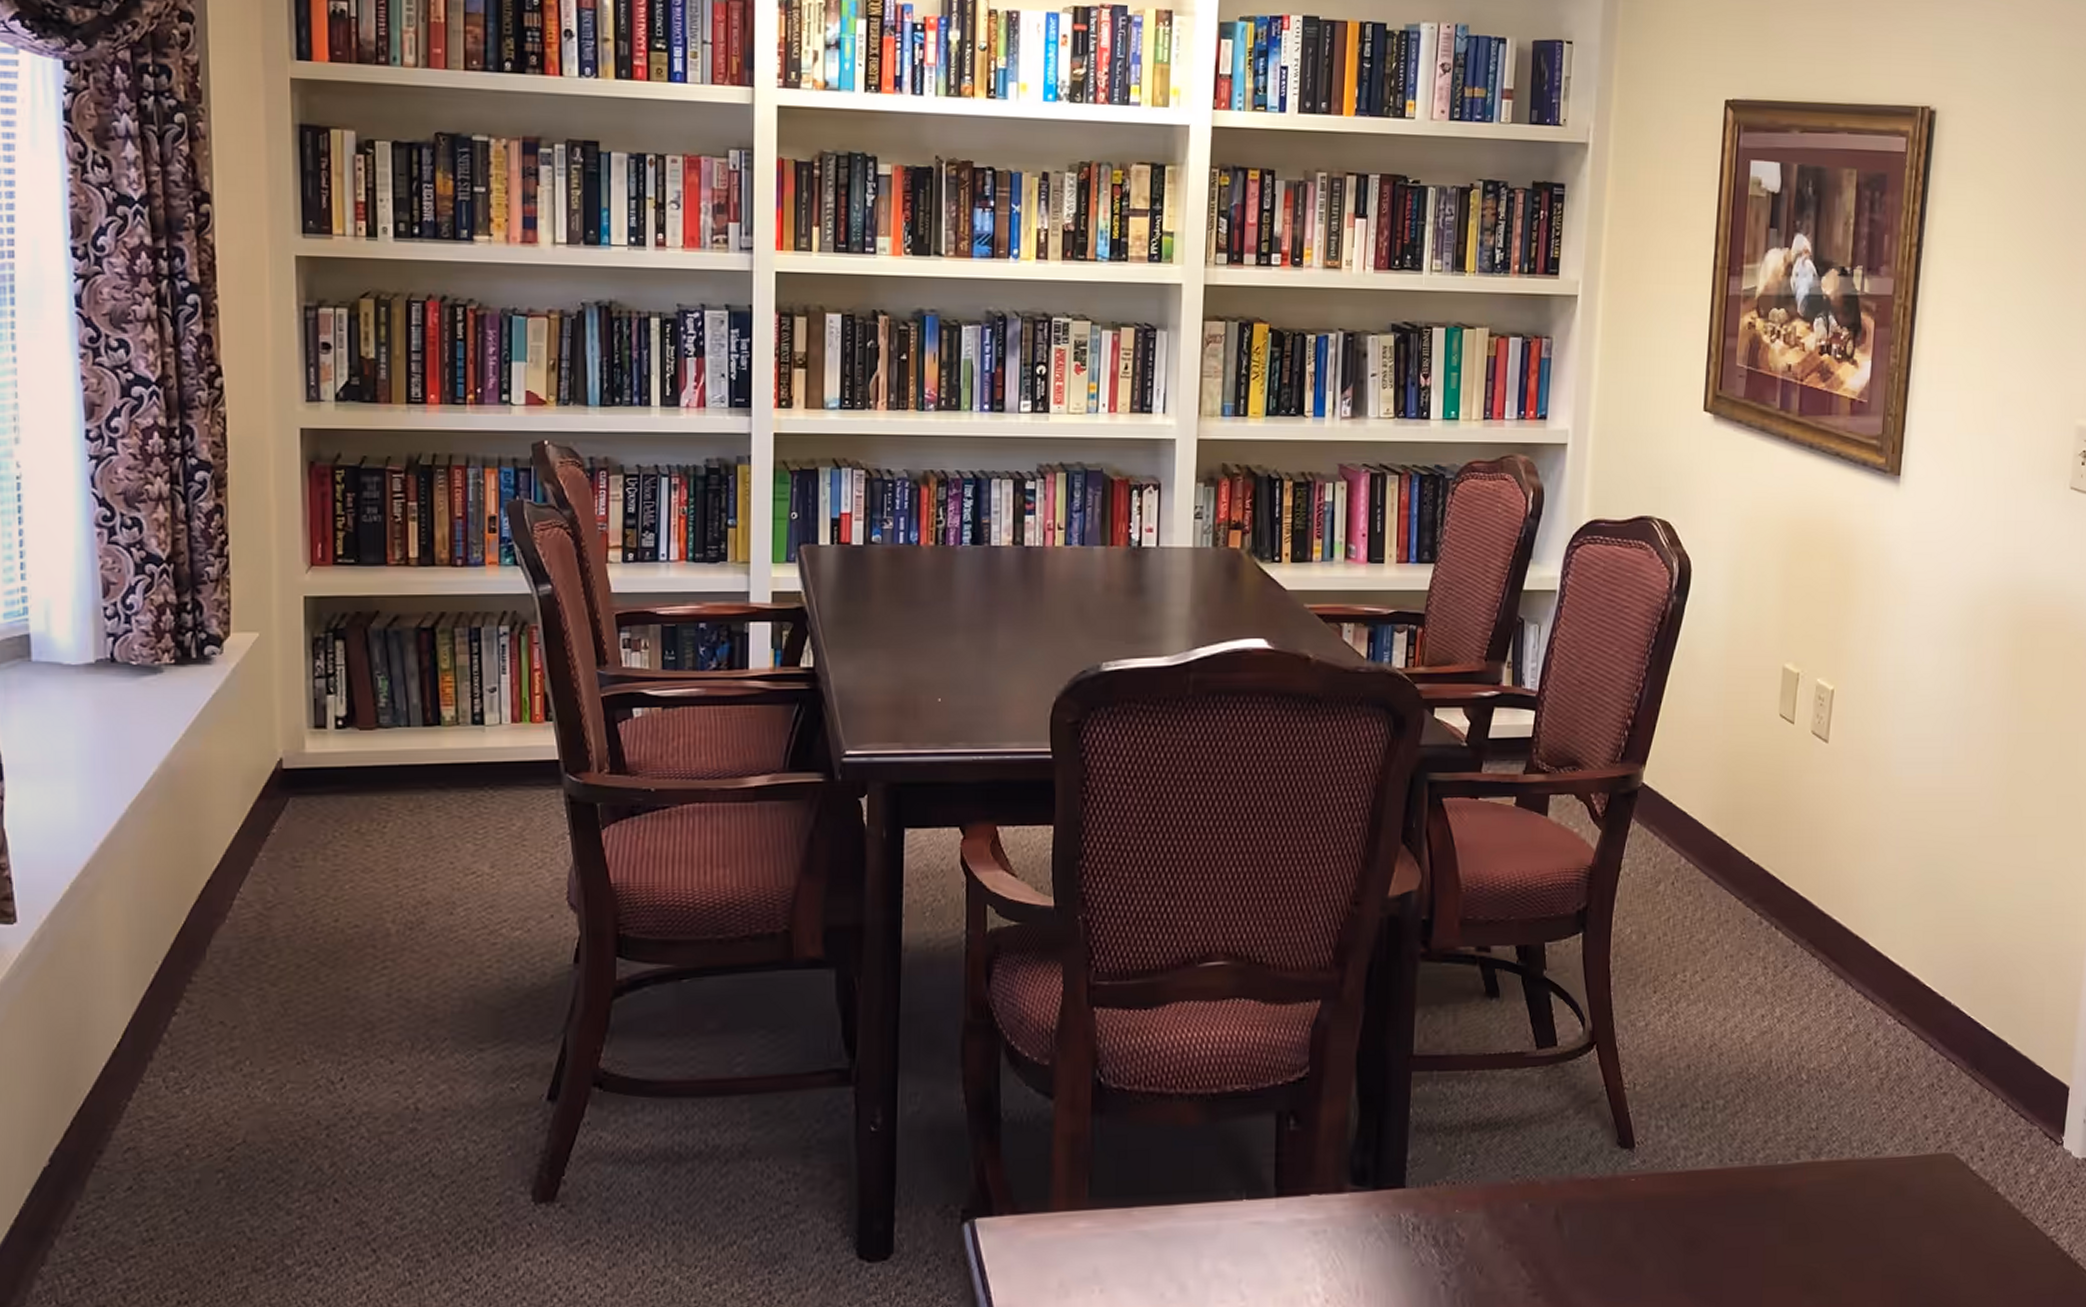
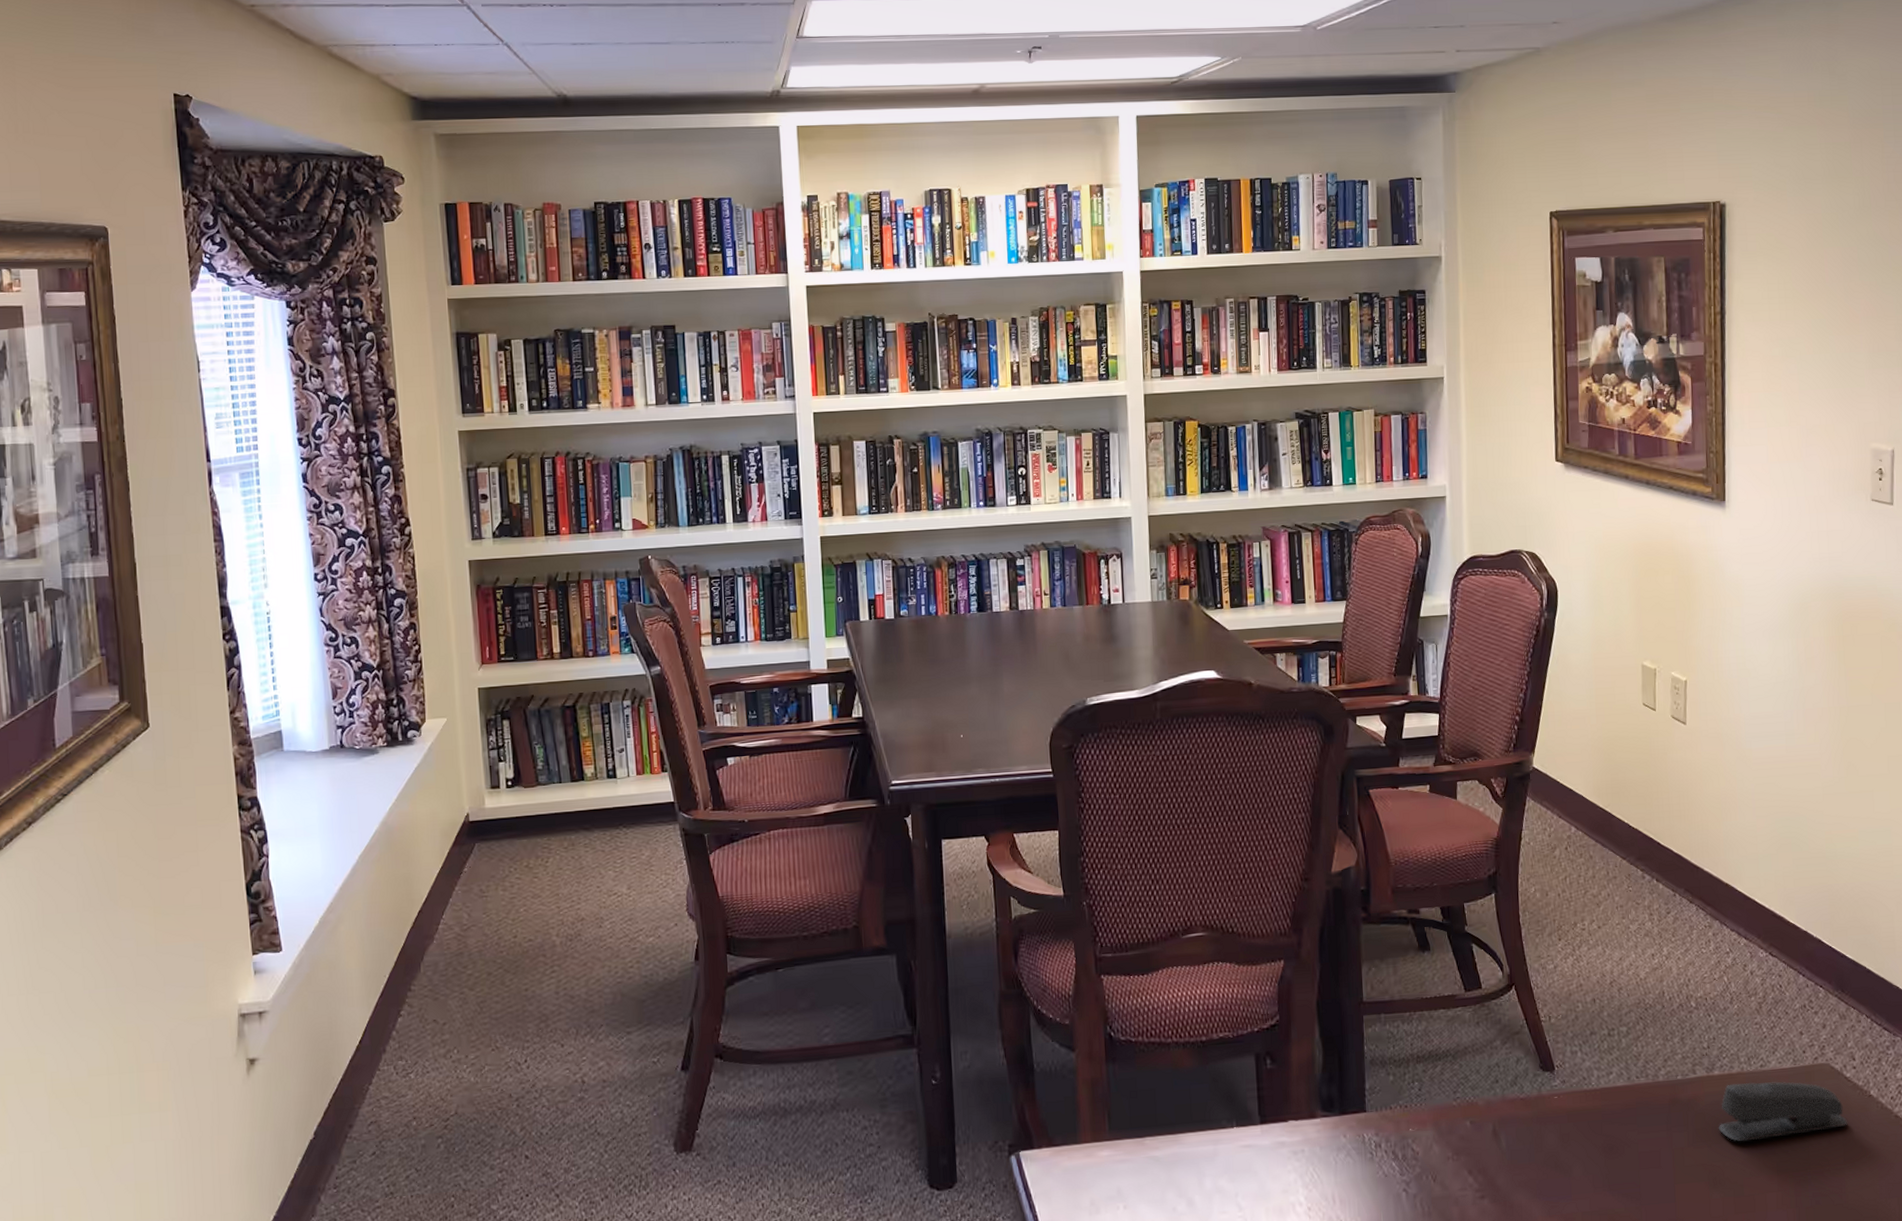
stapler: none [1819,1171,1969,1241] -> present [1718,1081,1848,1142]

